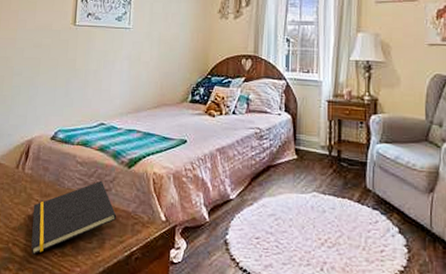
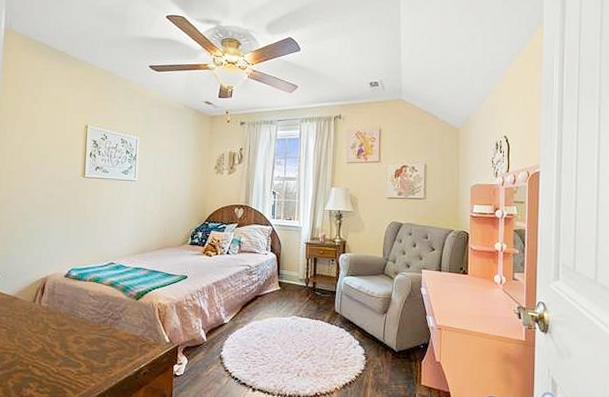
notepad: present [31,180,117,255] -> none [50,311,127,374]

